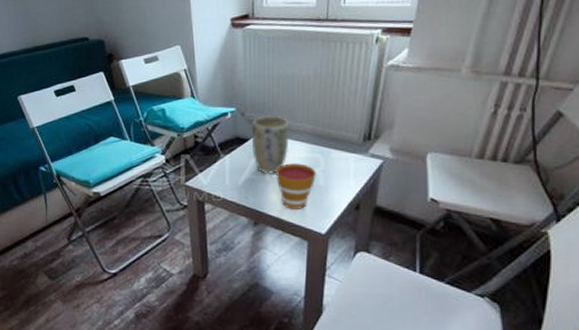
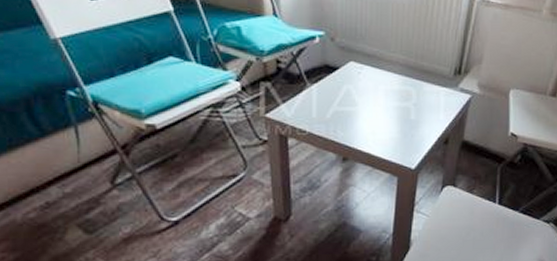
plant pot: present [252,115,289,174] -> none [342,42,382,107]
cup: present [276,163,316,209] -> none [367,95,408,144]

